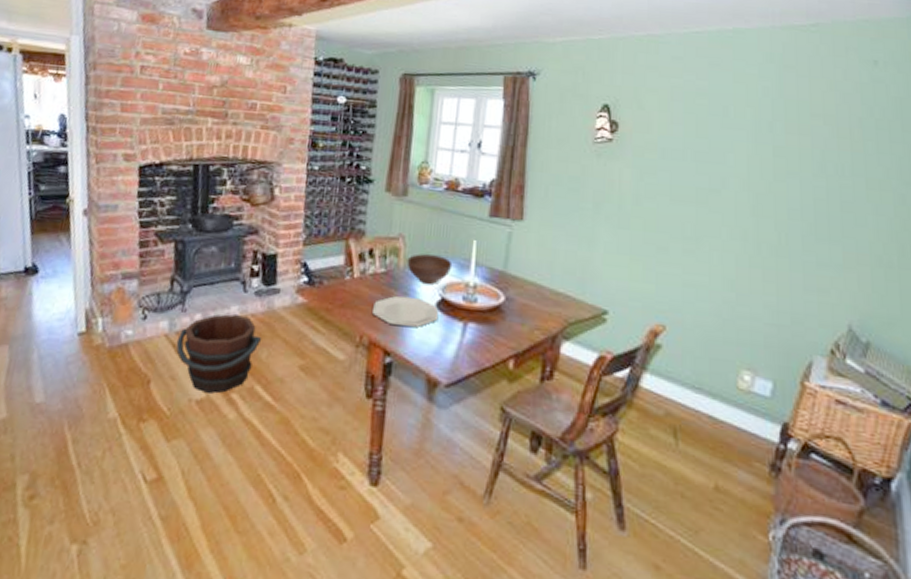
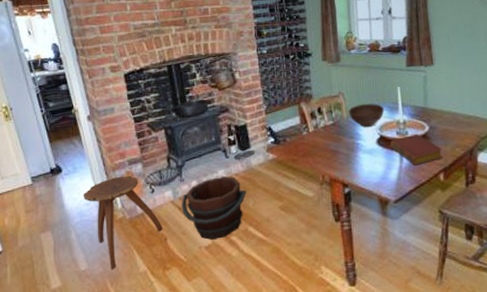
stool: none [57,291,148,410] -> present [82,175,163,270]
plate: present [372,296,439,327] -> none [328,139,380,163]
book: none [452,303,518,344] -> present [390,133,443,166]

